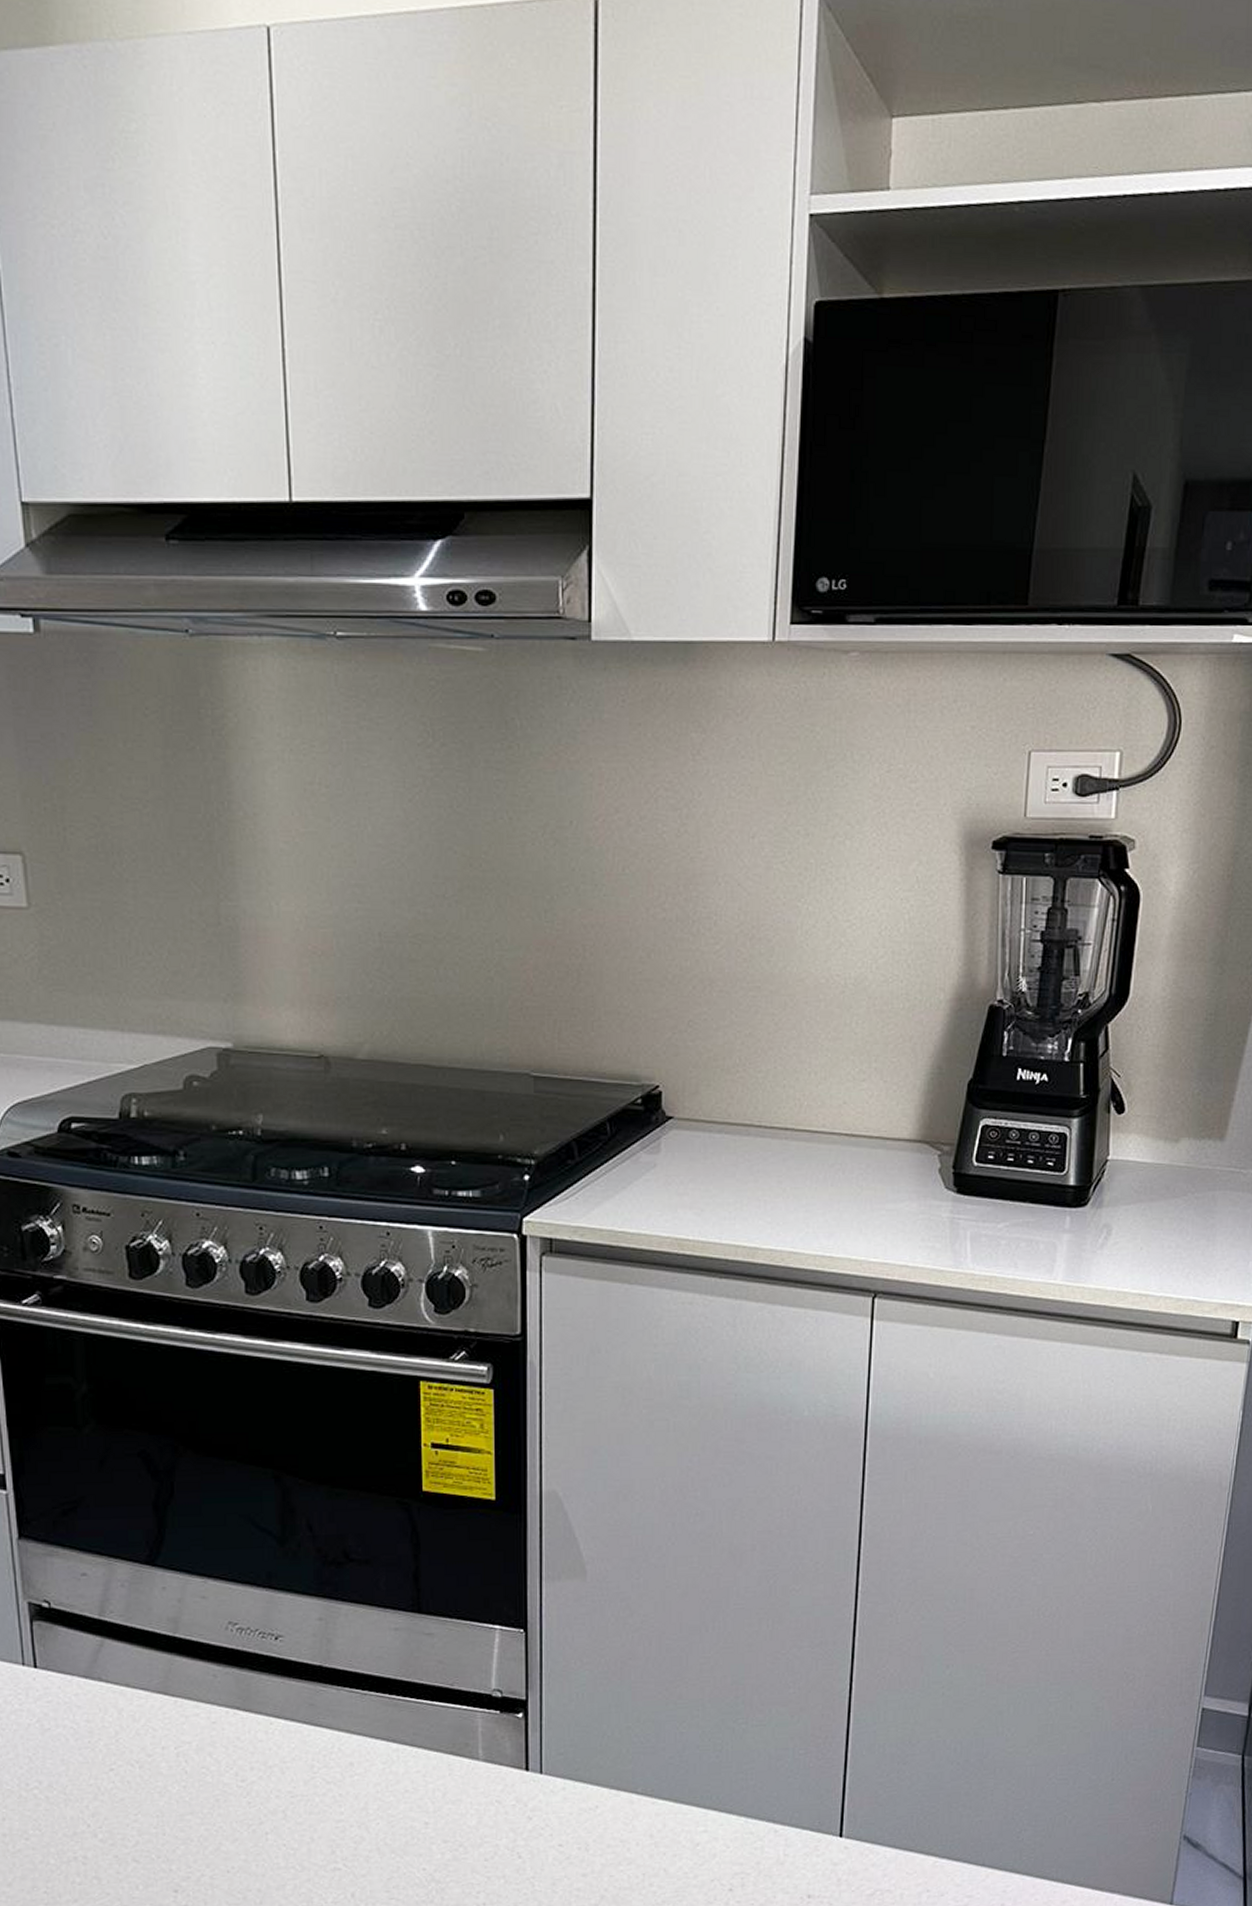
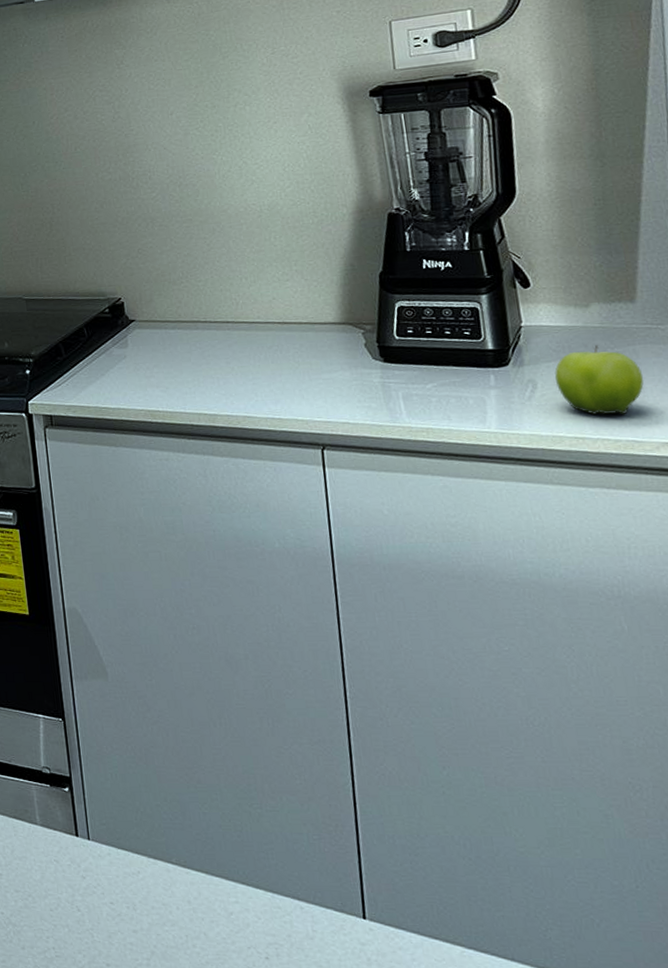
fruit: none [1131,1188,1216,1271] -> present [555,345,644,416]

